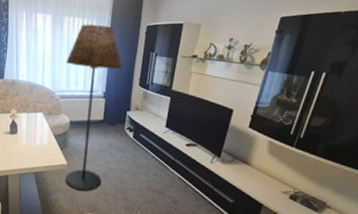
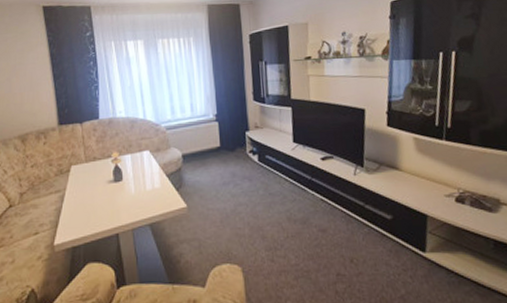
floor lamp: present [65,24,123,191] -> none [167,42,232,237]

